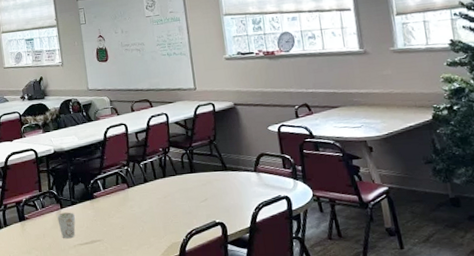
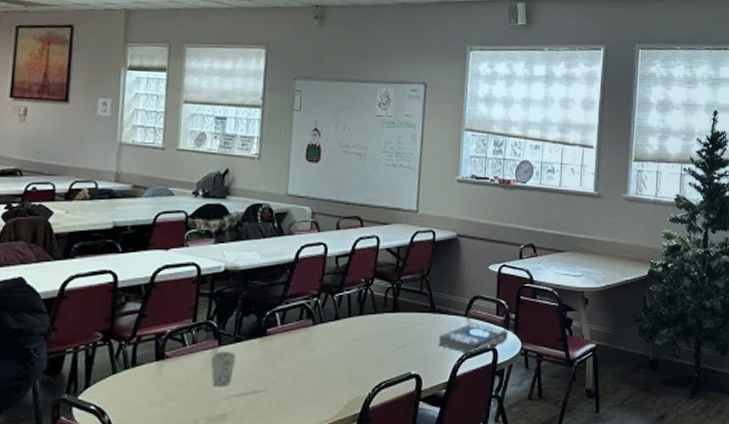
book: none [234,176,298,203] -> present [438,322,507,354]

